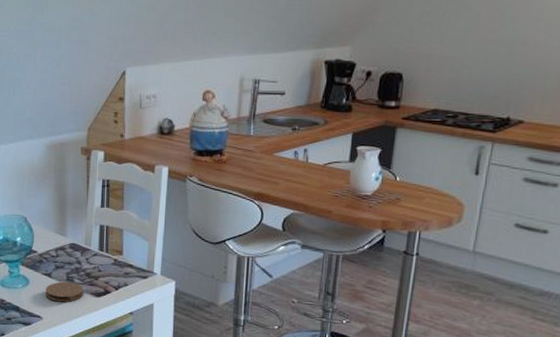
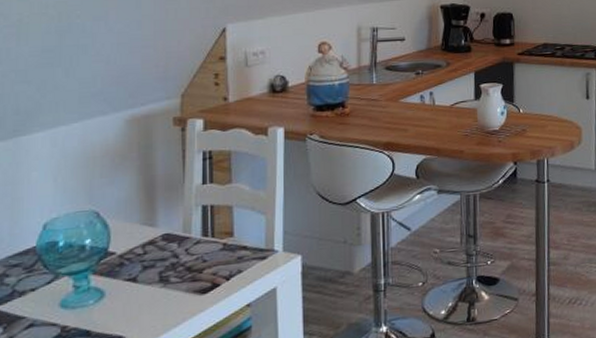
coaster: present [45,281,84,303] -> none [129,282,184,312]

